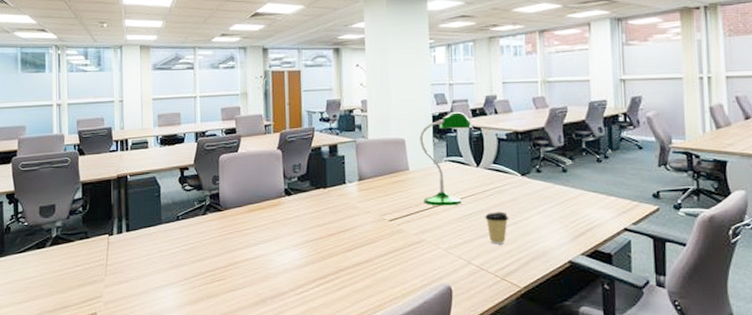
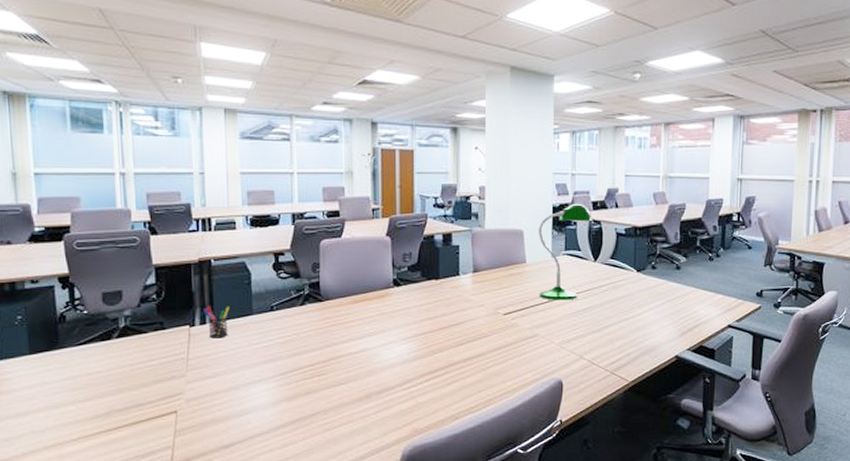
pen holder: none [120,217,142,246] -> present [203,306,230,338]
coffee cup: present [485,211,509,245] -> none [599,307,623,340]

